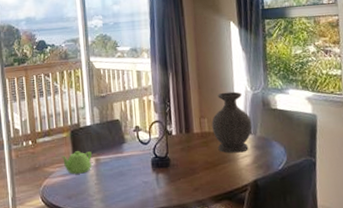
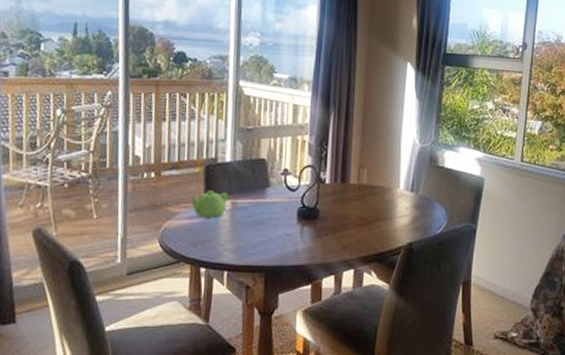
vase: present [211,91,252,153] -> none [371,141,416,211]

